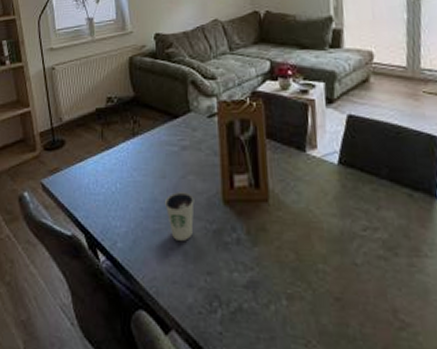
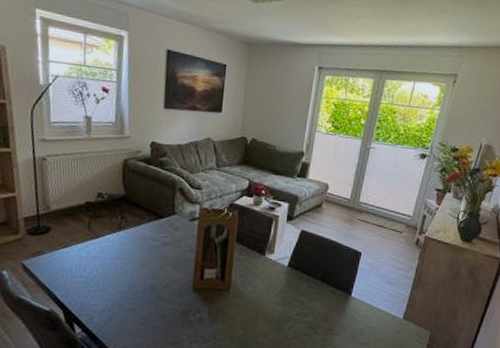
dixie cup: present [165,192,195,241] -> none [142,279,169,318]

